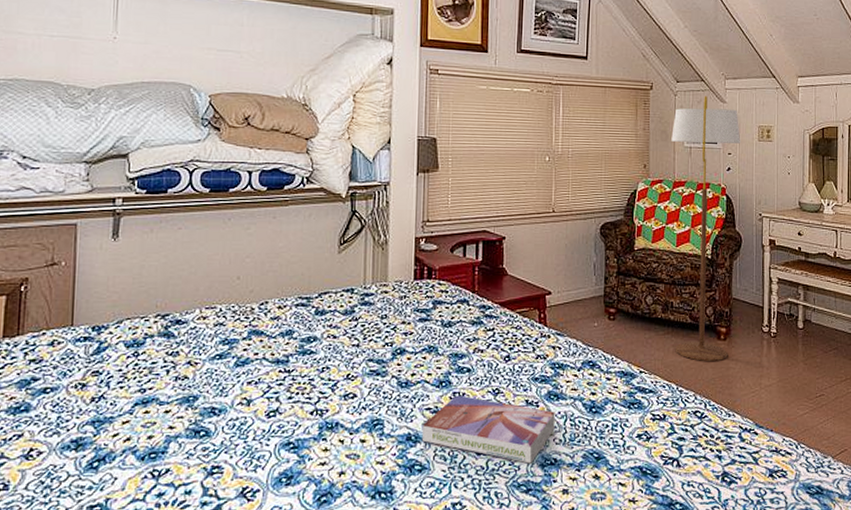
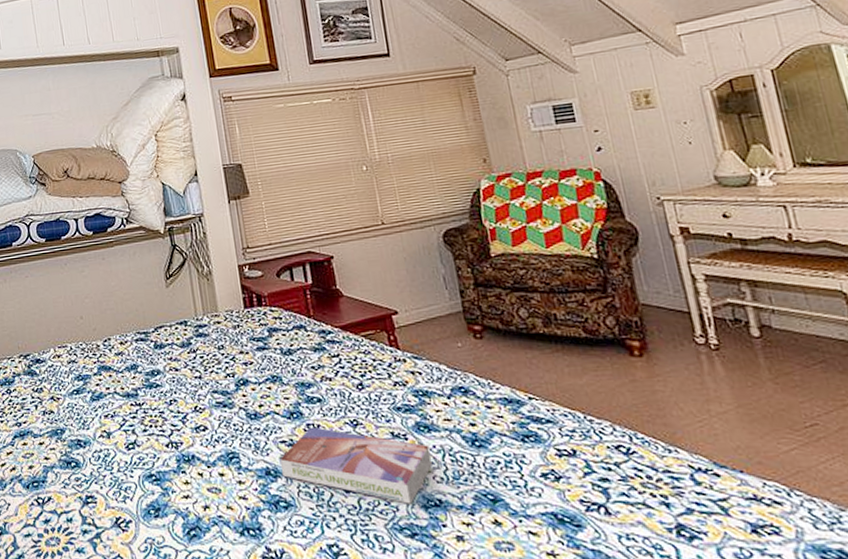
floor lamp: present [671,95,741,361] -> none [510,69,651,383]

